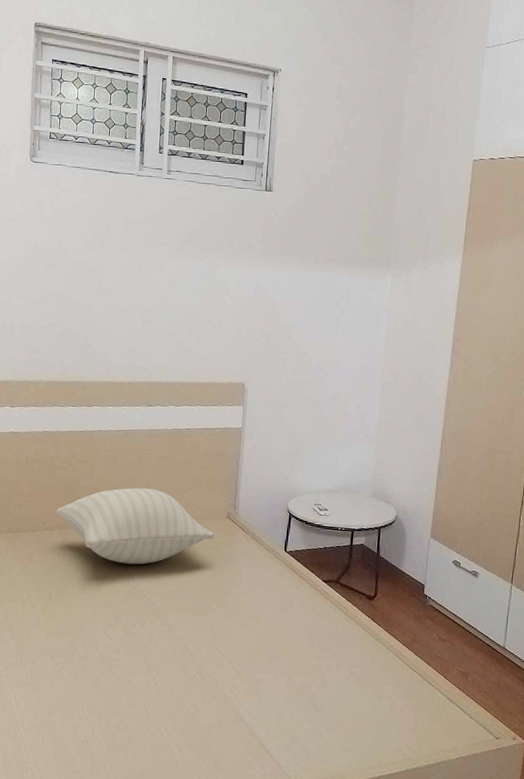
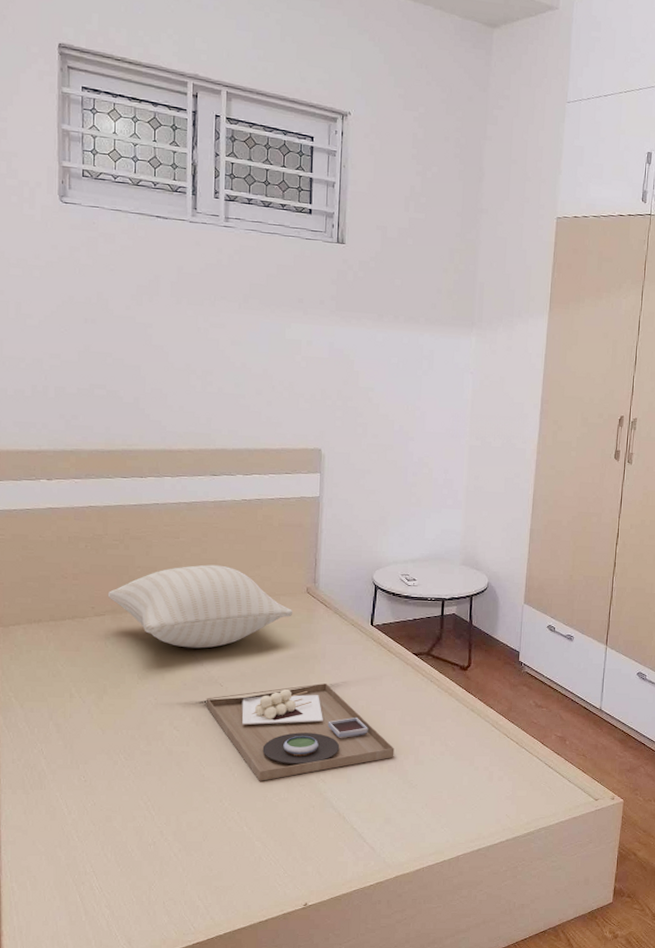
platter: none [135,604,303,692] -> present [206,683,395,781]

